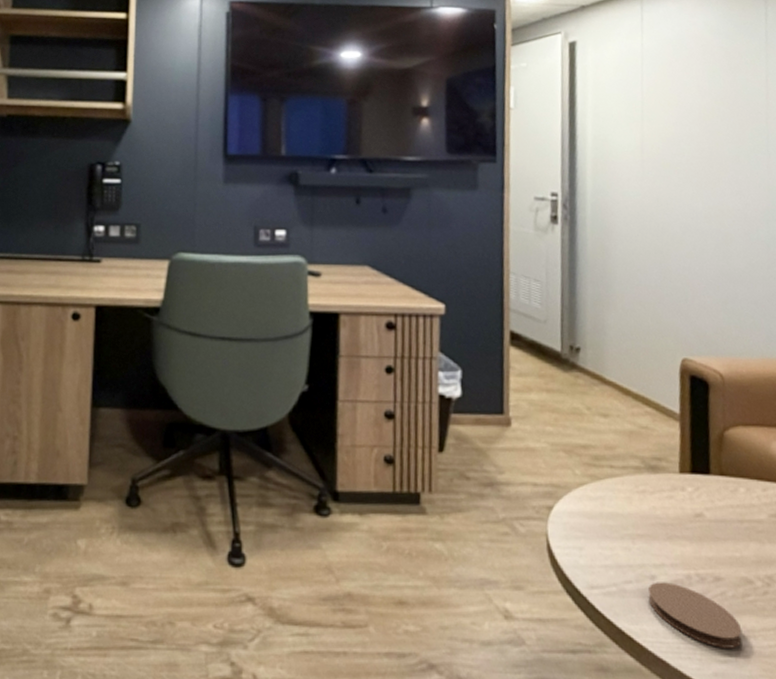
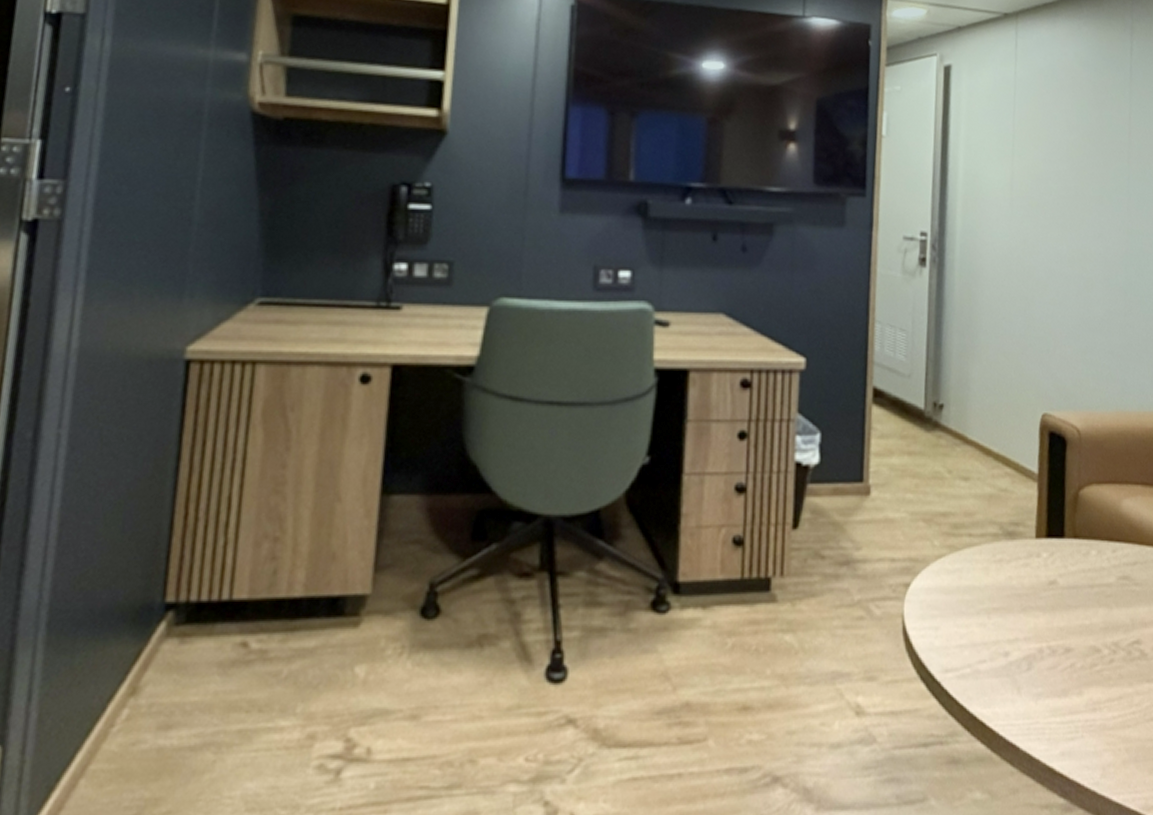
coaster: present [648,582,742,649] -> none [1001,658,1089,724]

